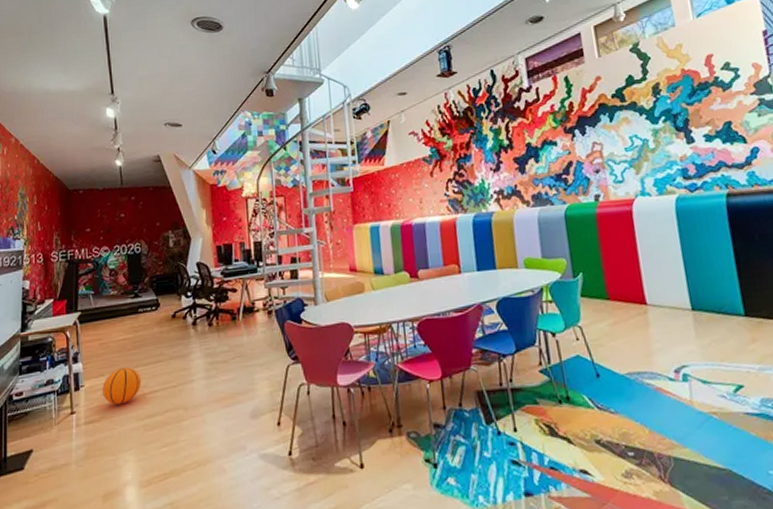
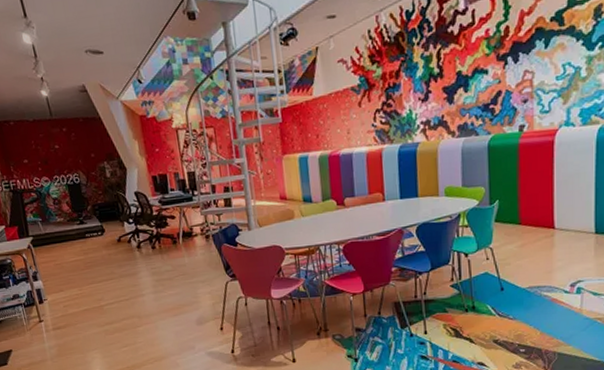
basketball: present [102,367,142,405] -> none [63,284,98,315]

